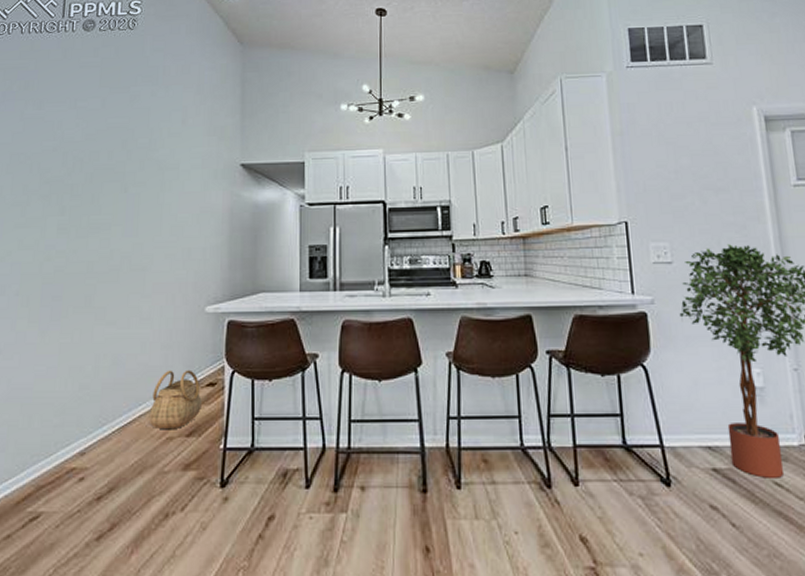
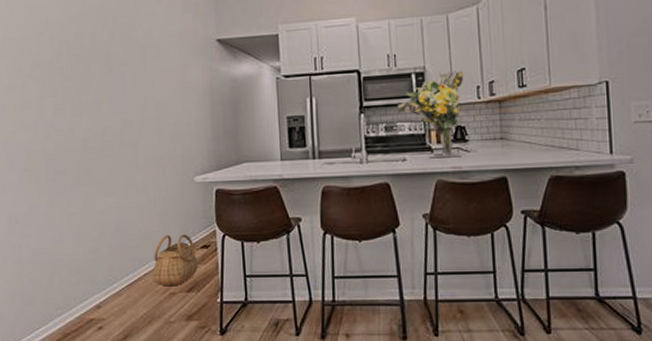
bouquet: none [422,206,489,294] -> present [397,70,464,159]

